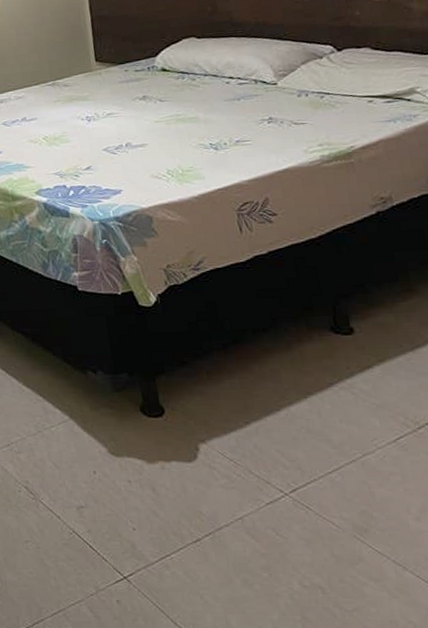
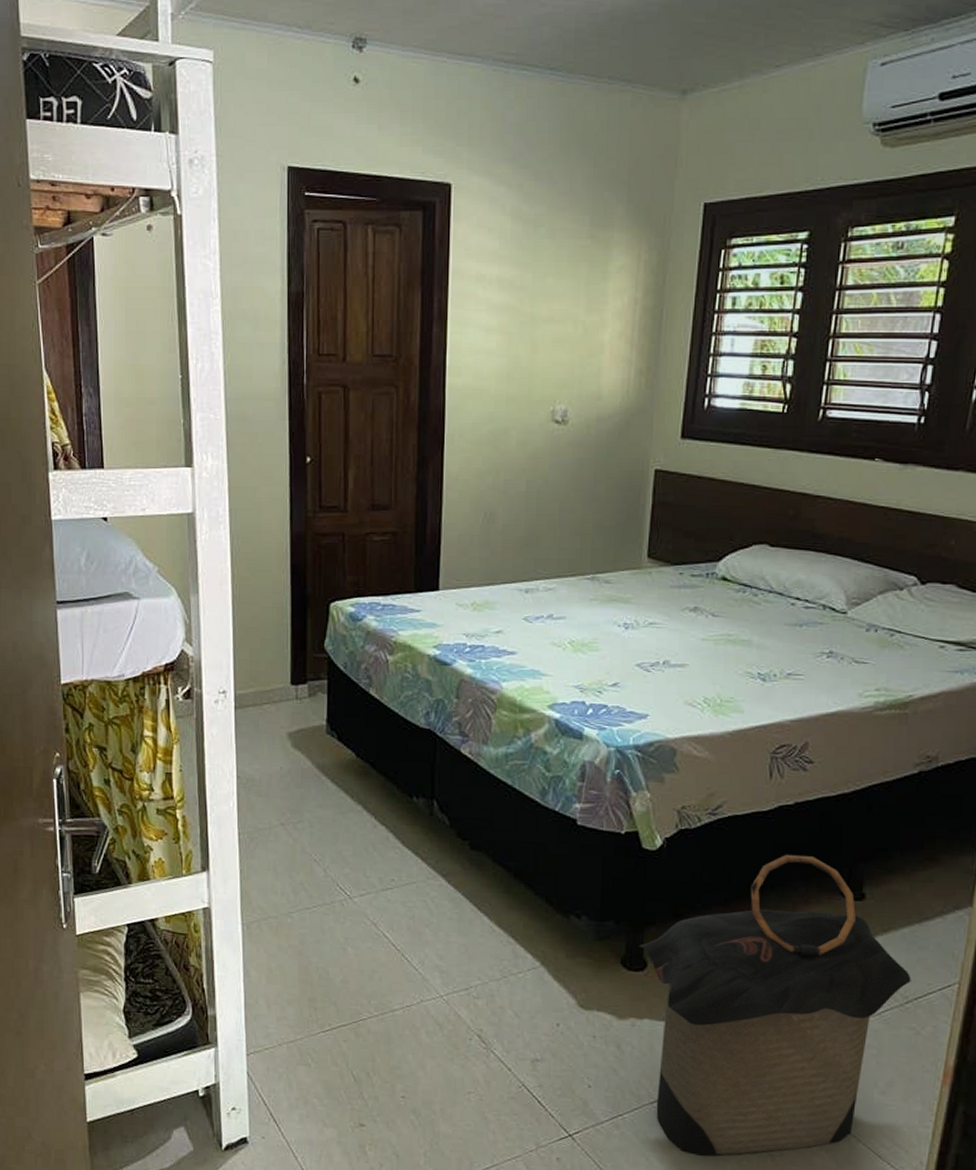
laundry hamper: none [154,298,418,592] -> present [639,854,911,1156]

